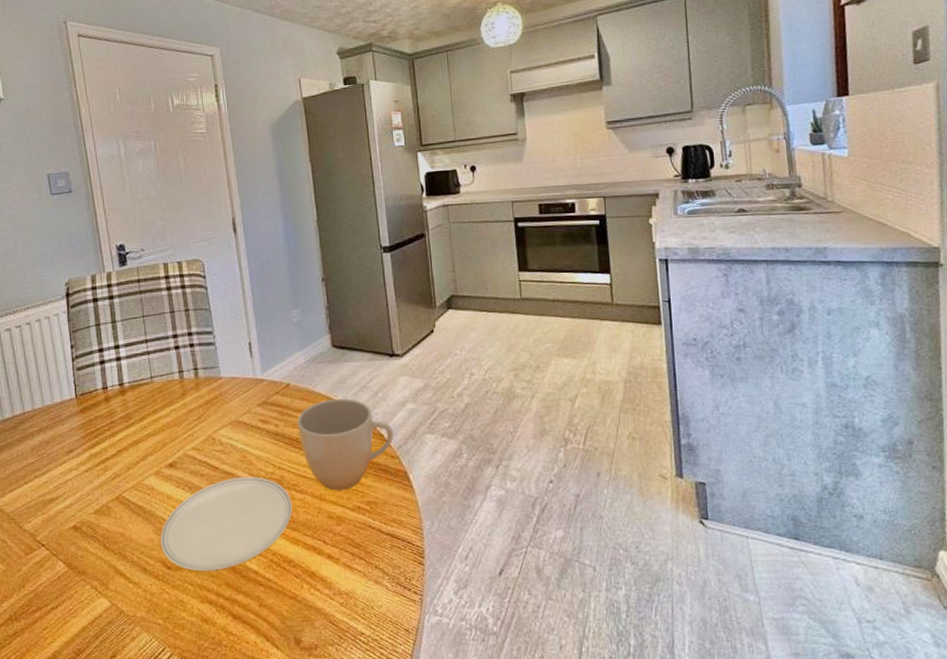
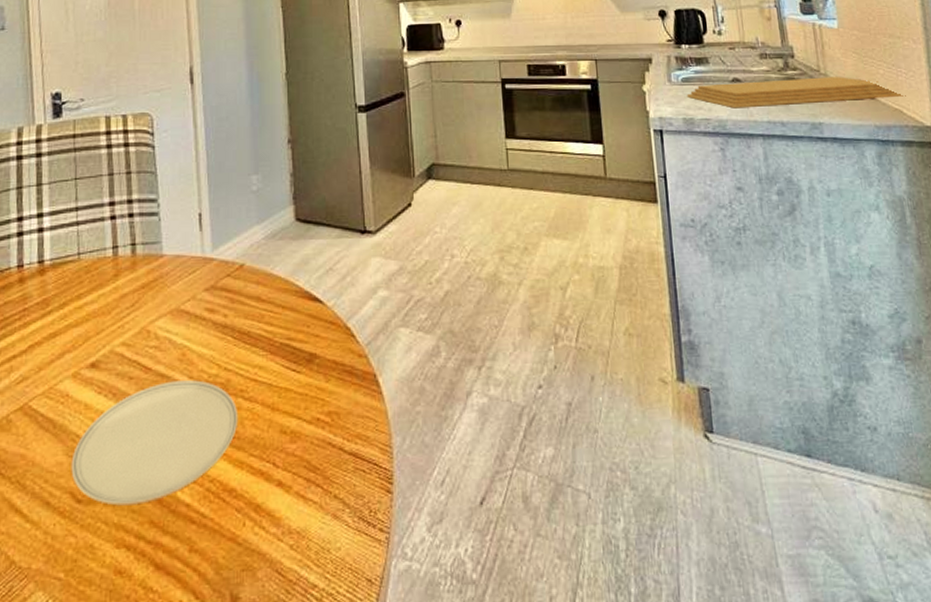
cup: present [297,398,394,491] -> none [250,283,362,398]
cutting board: none [692,203,915,237] -> present [687,77,906,109]

